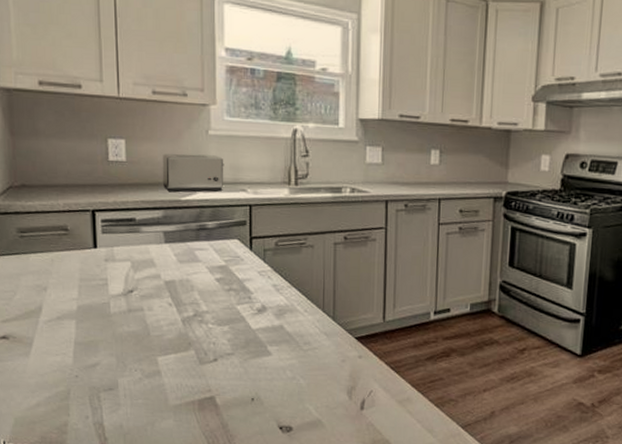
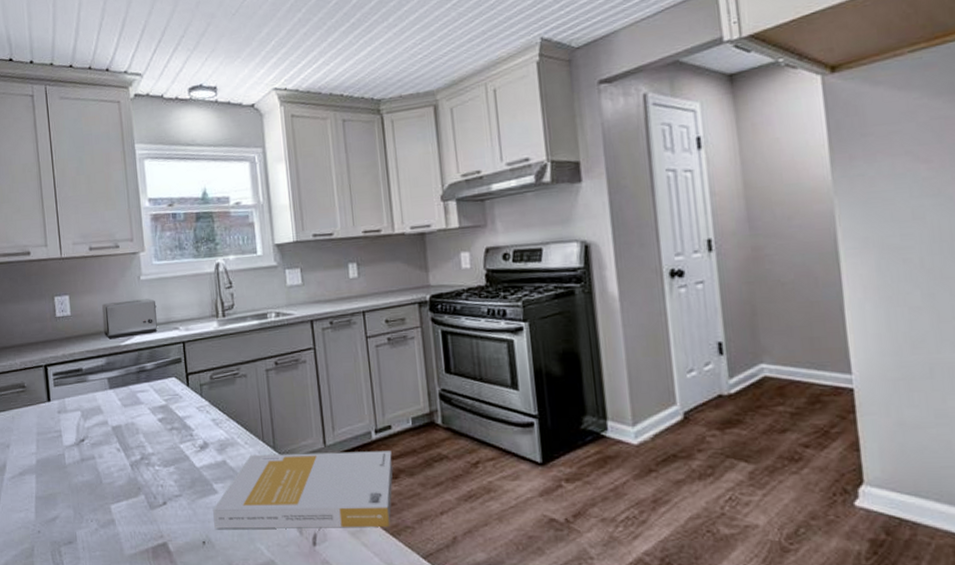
book: none [265,322,447,399] -> present [213,451,394,529]

